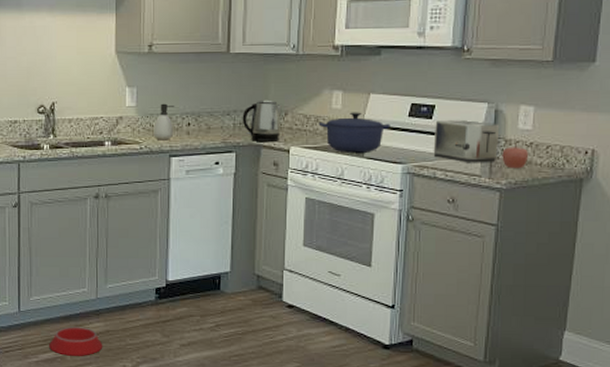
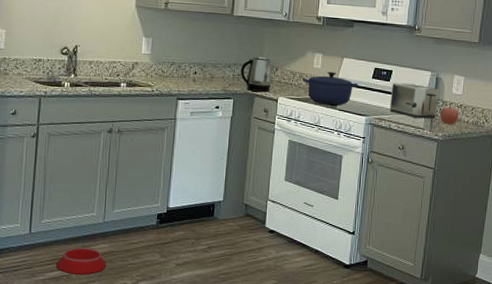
soap dispenser: present [153,103,175,141] -> none [164,53,185,86]

